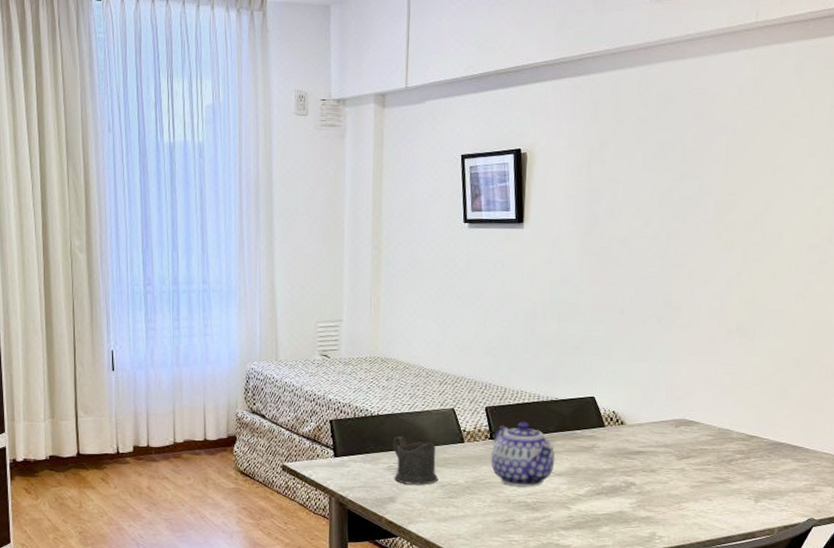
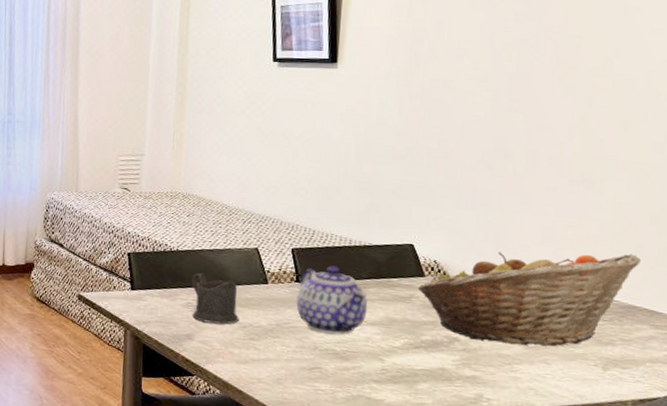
fruit basket: none [599,395,786,485] -> present [417,252,641,347]

